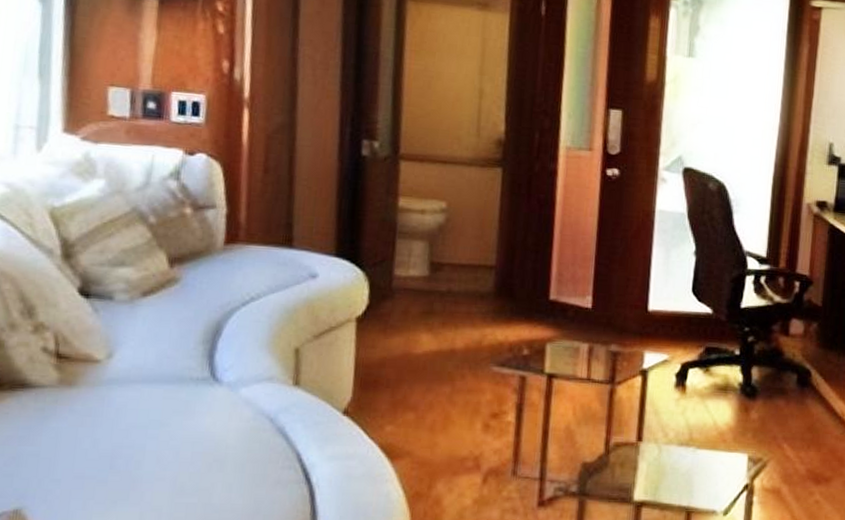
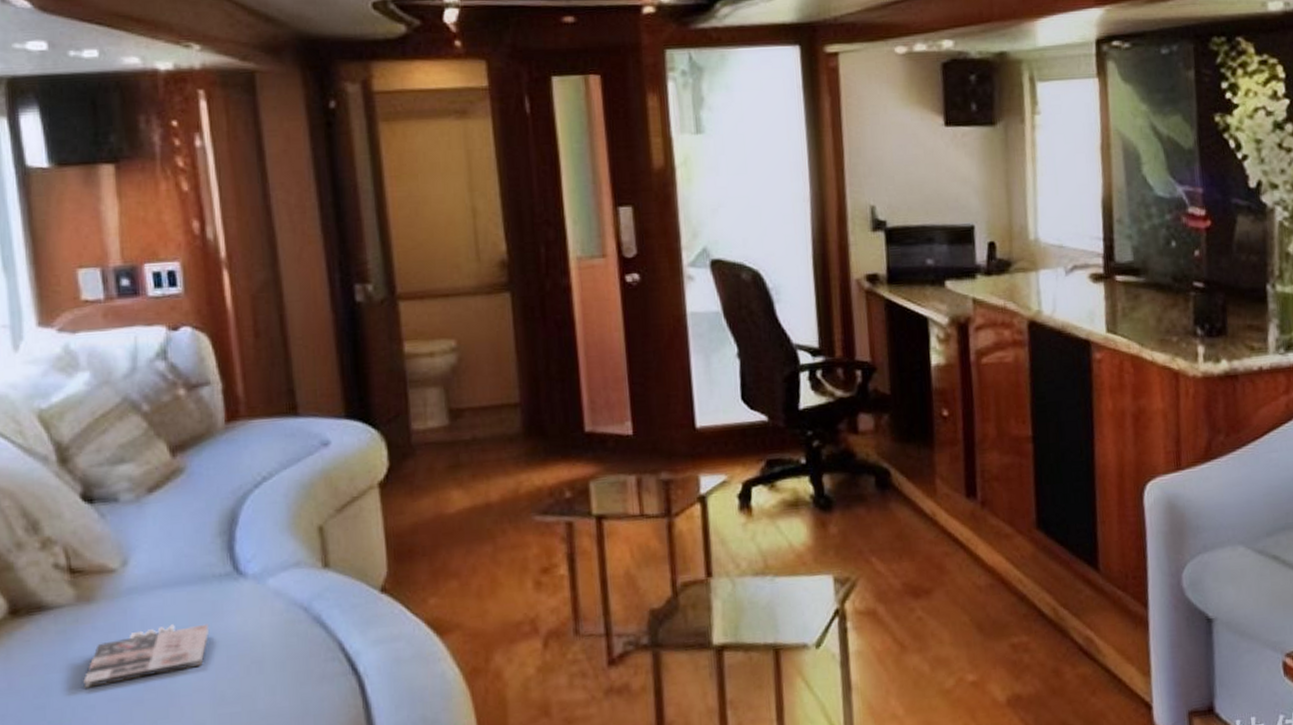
magazine: none [53,417,180,464] -> present [83,623,210,689]

